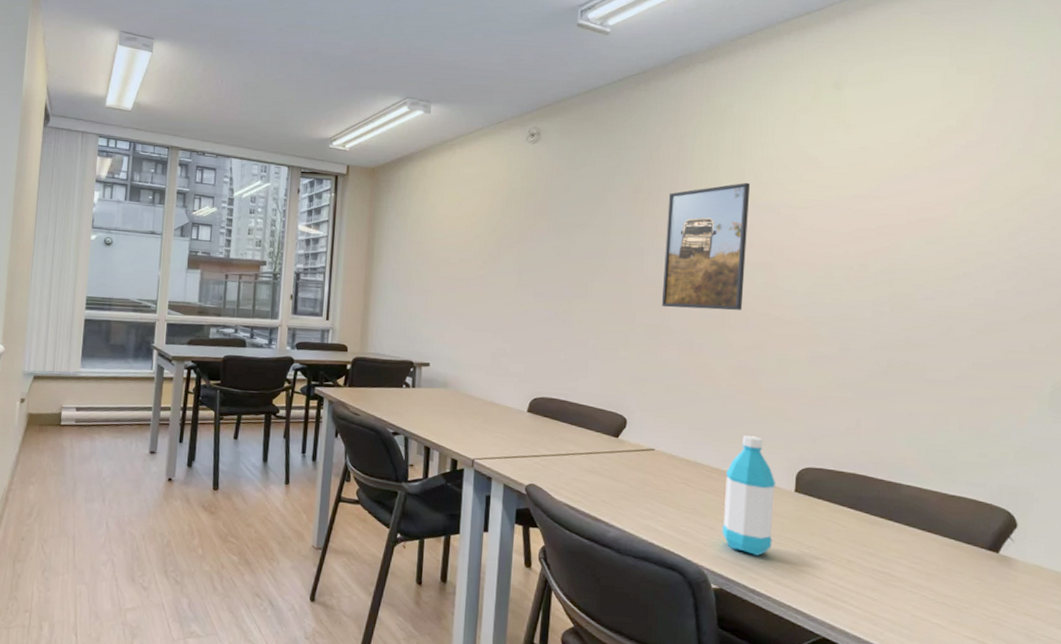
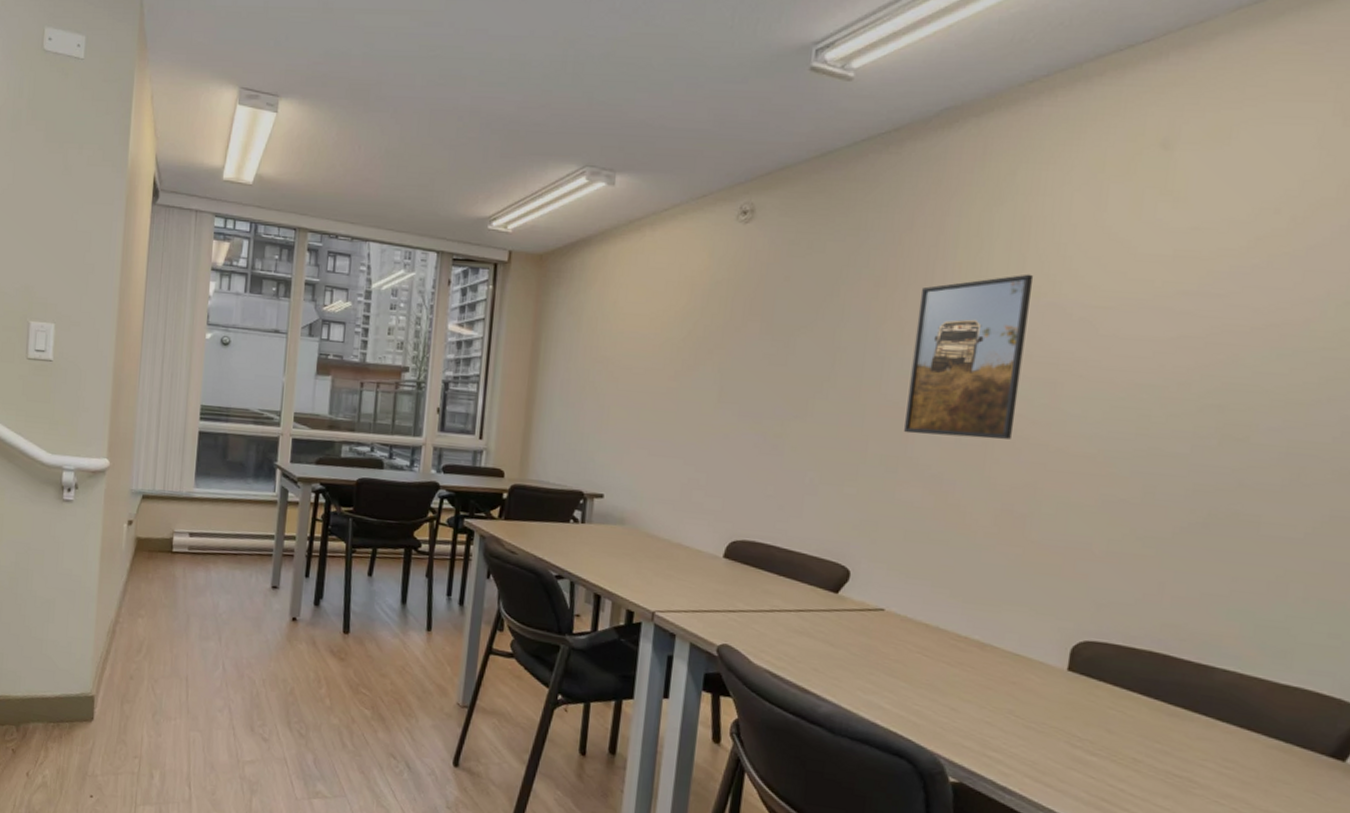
water bottle: present [722,435,776,556] -> none [967,597,1043,746]

